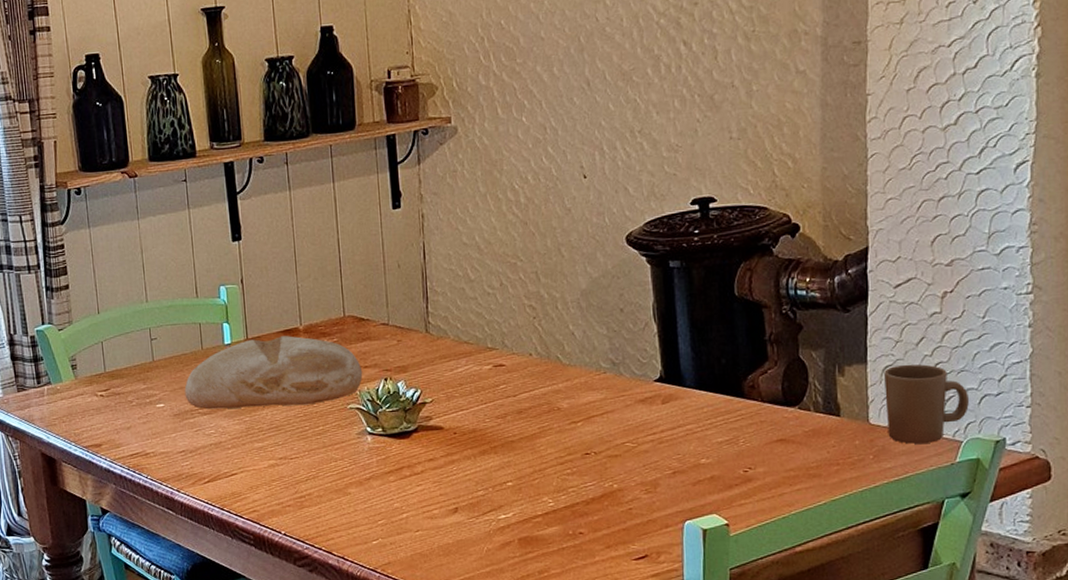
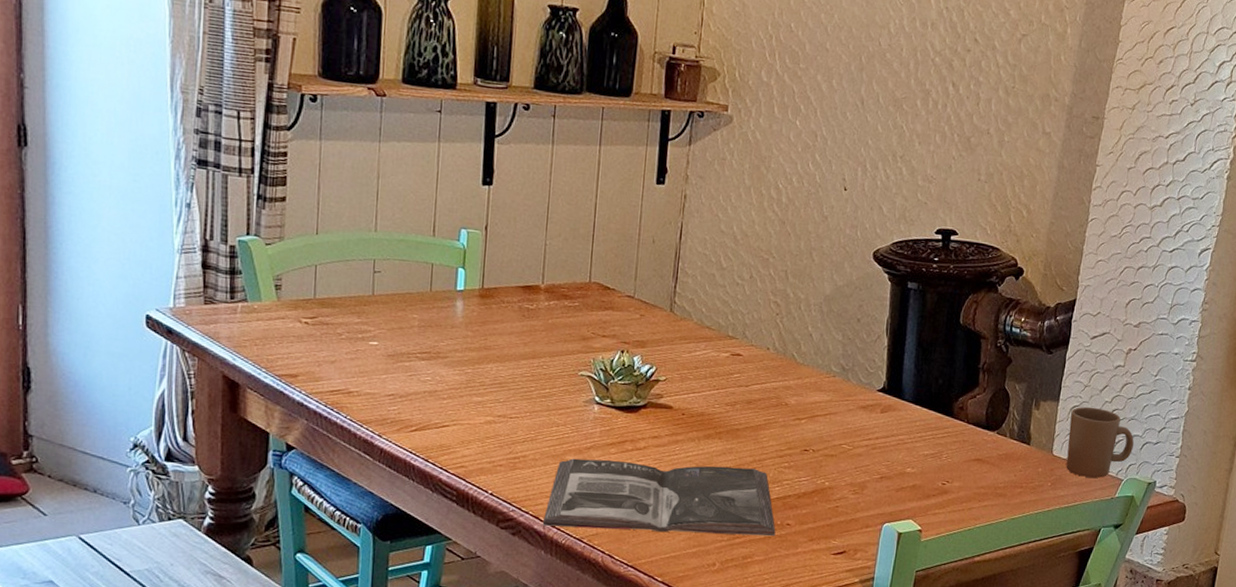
bread: present [184,336,363,409] -> none [403,289,600,366]
magazine: none [336,479,569,560] -> present [542,458,776,537]

